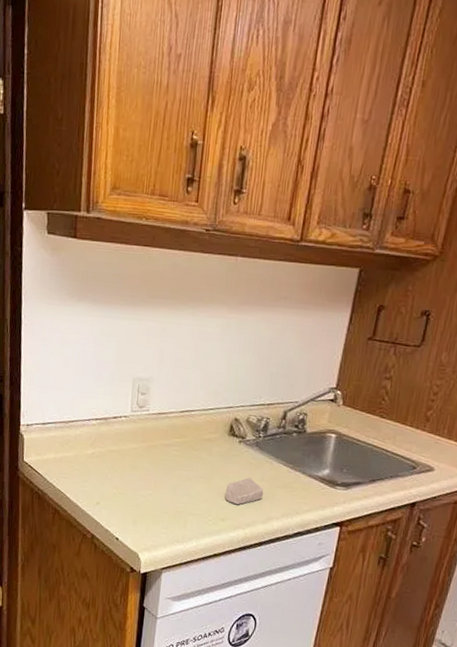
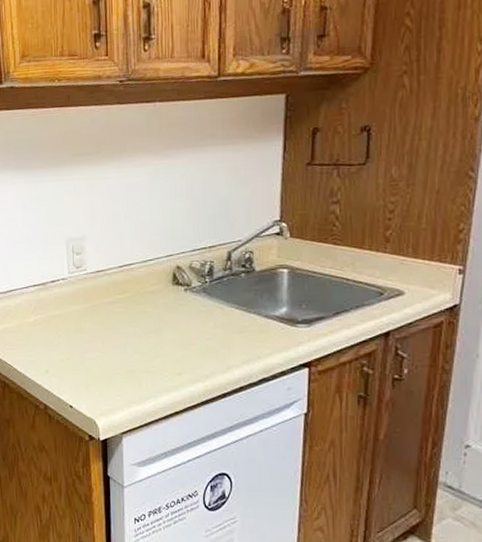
soap bar: present [225,478,264,505] -> none [177,327,220,357]

